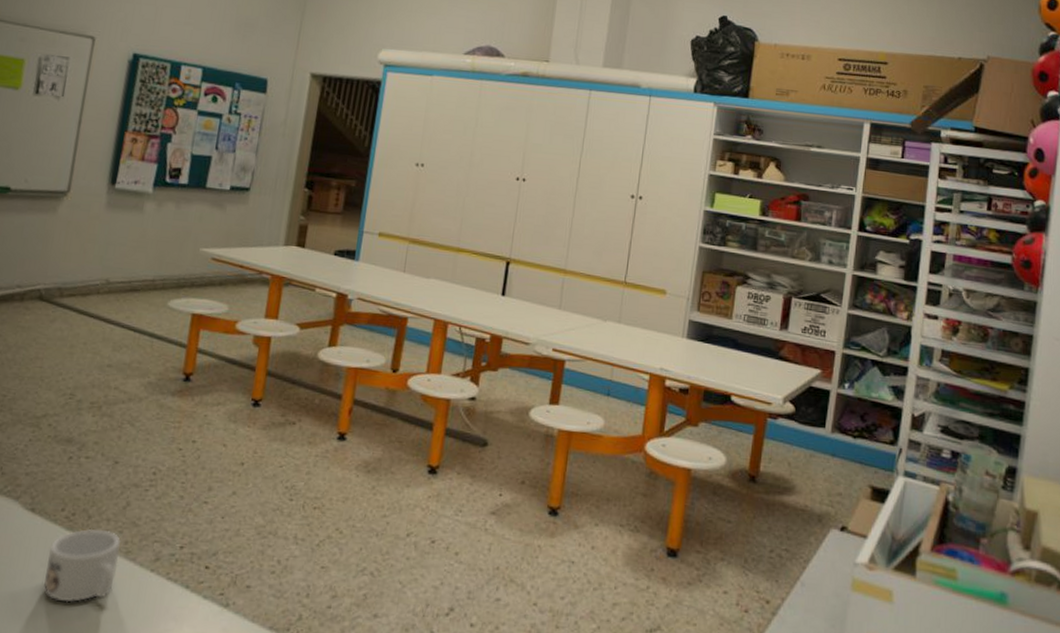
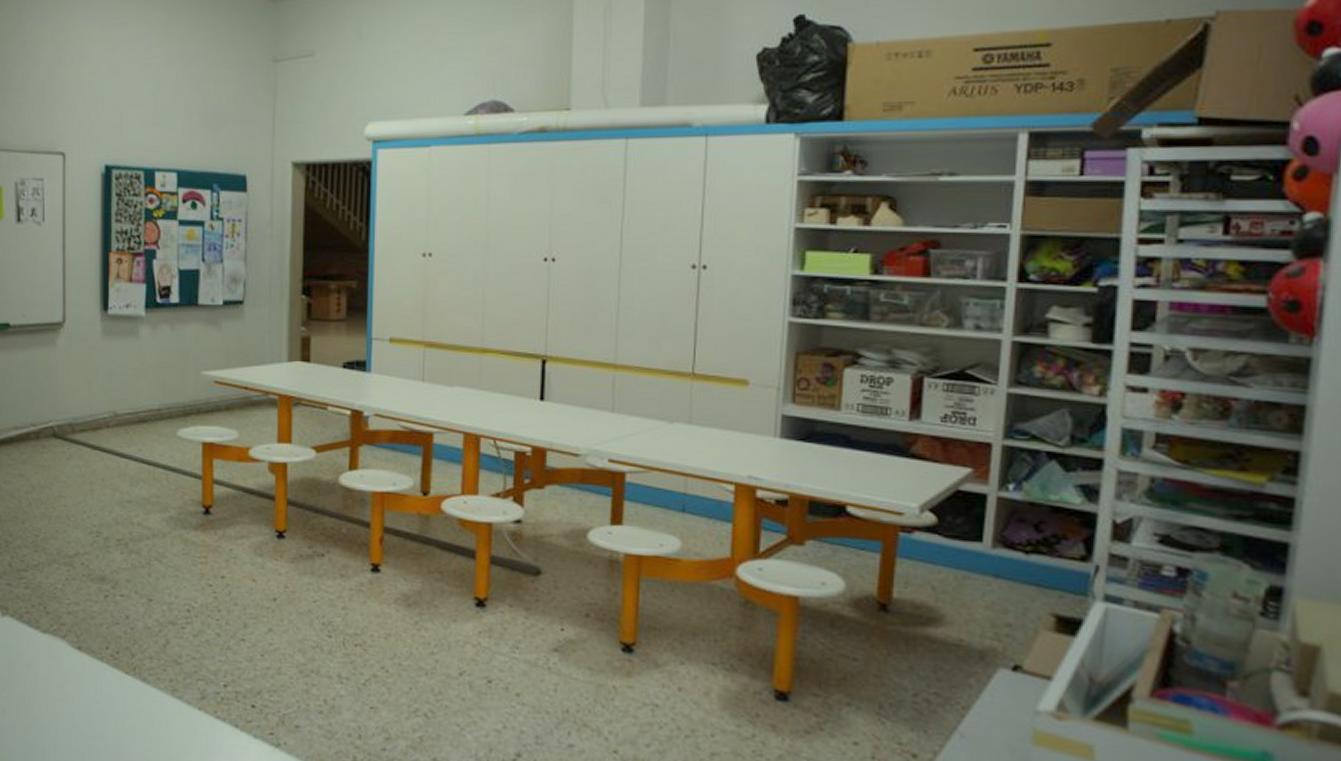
mug: present [43,528,122,603] -> none [100,666,167,739]

